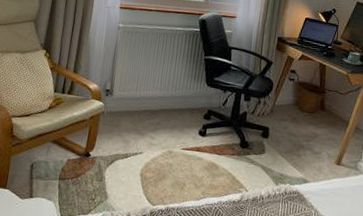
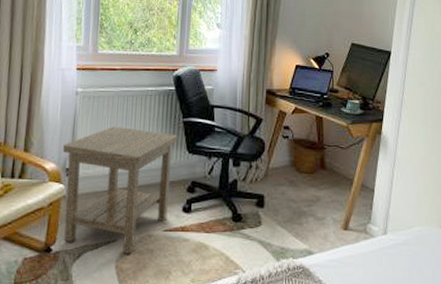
side table: none [101,57,199,166] -> present [62,126,178,255]

